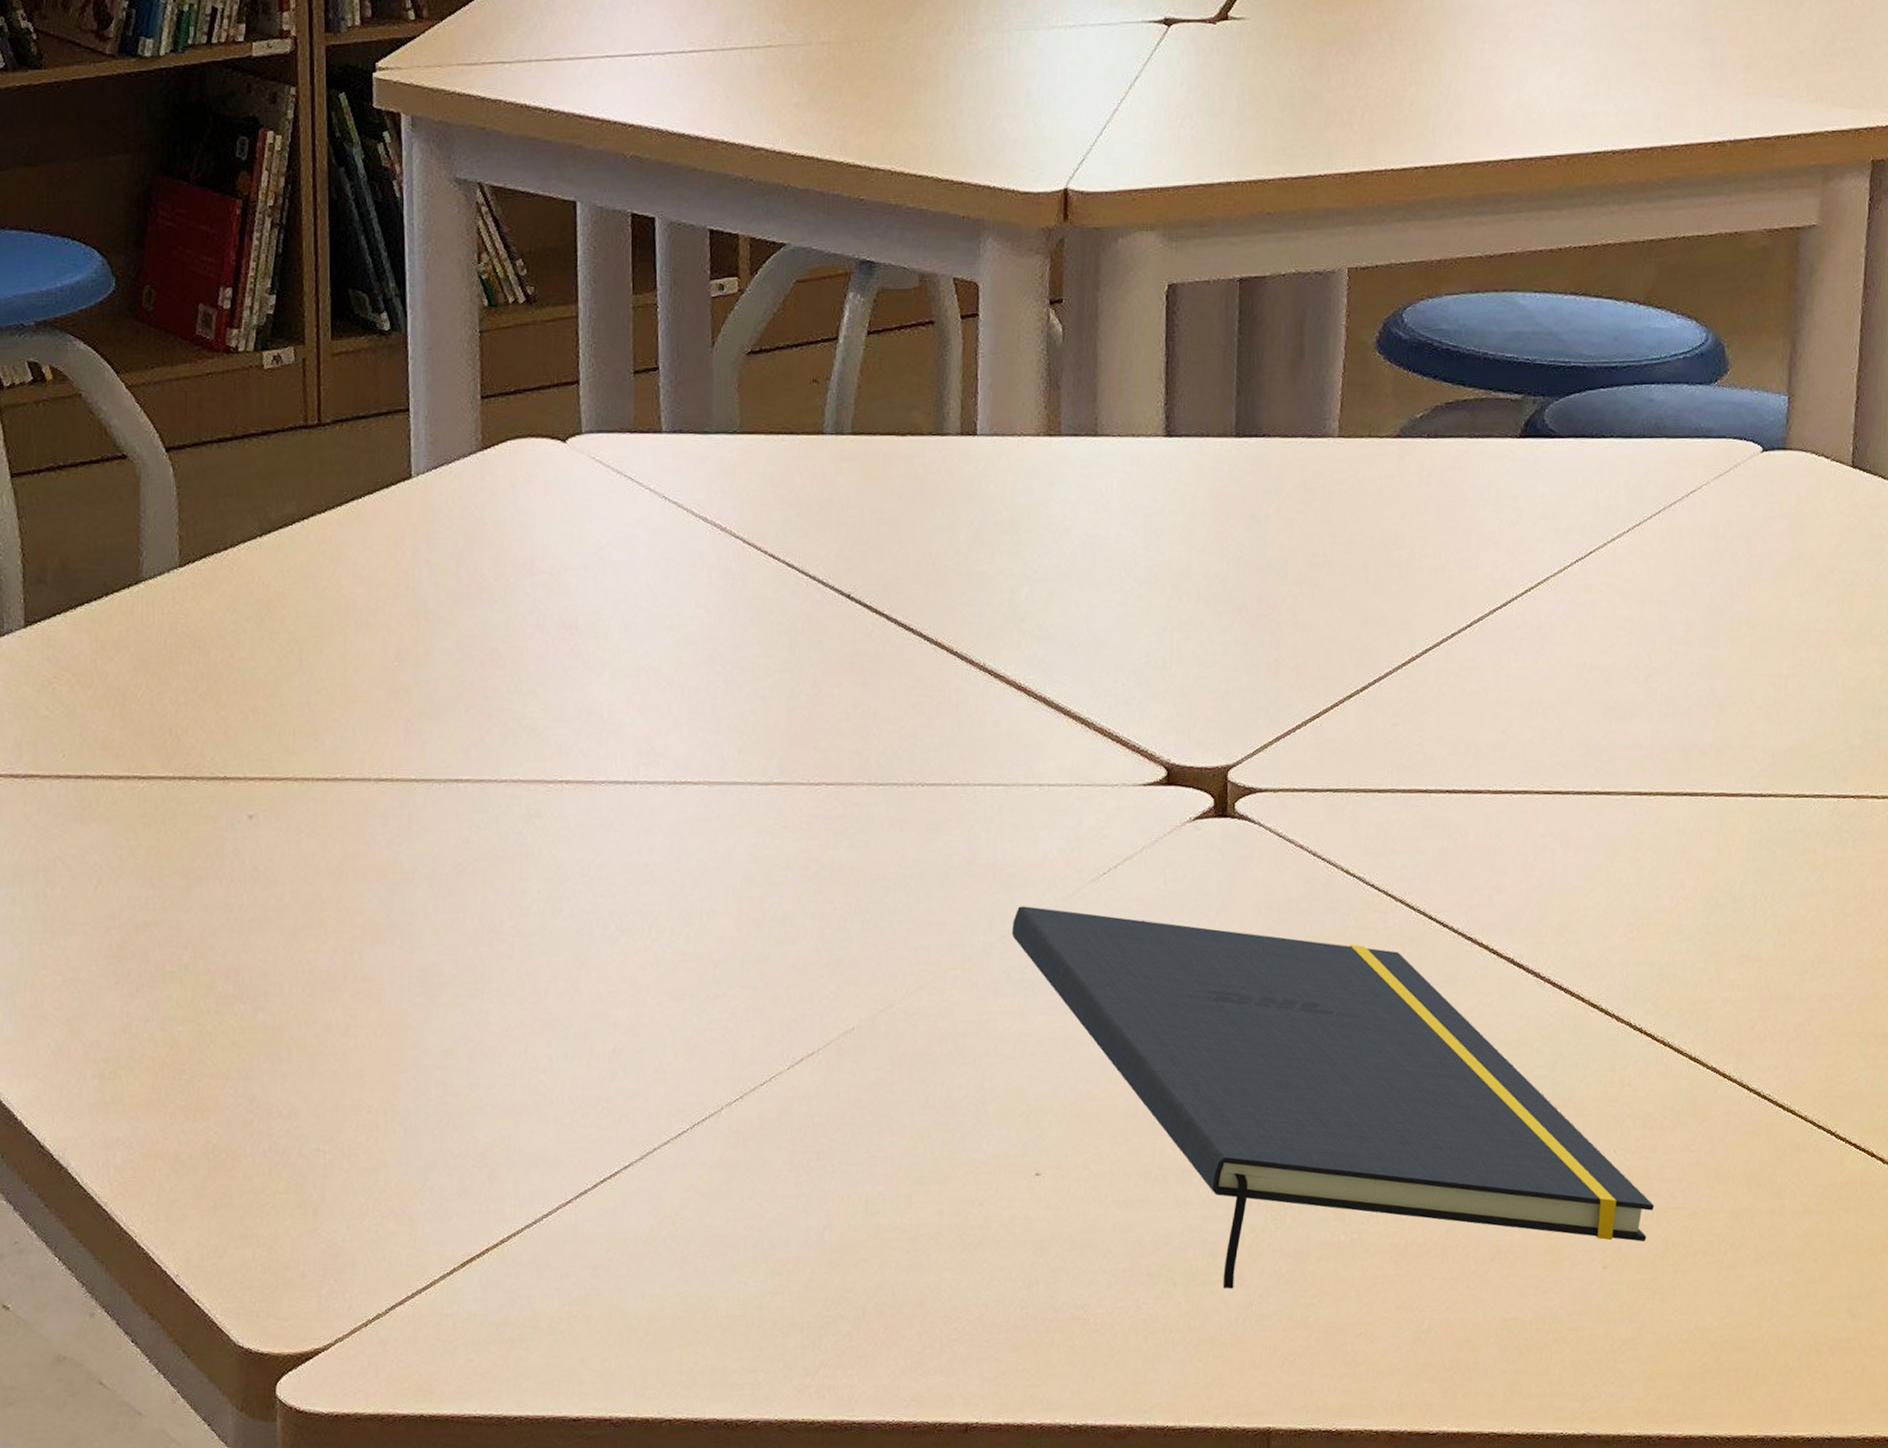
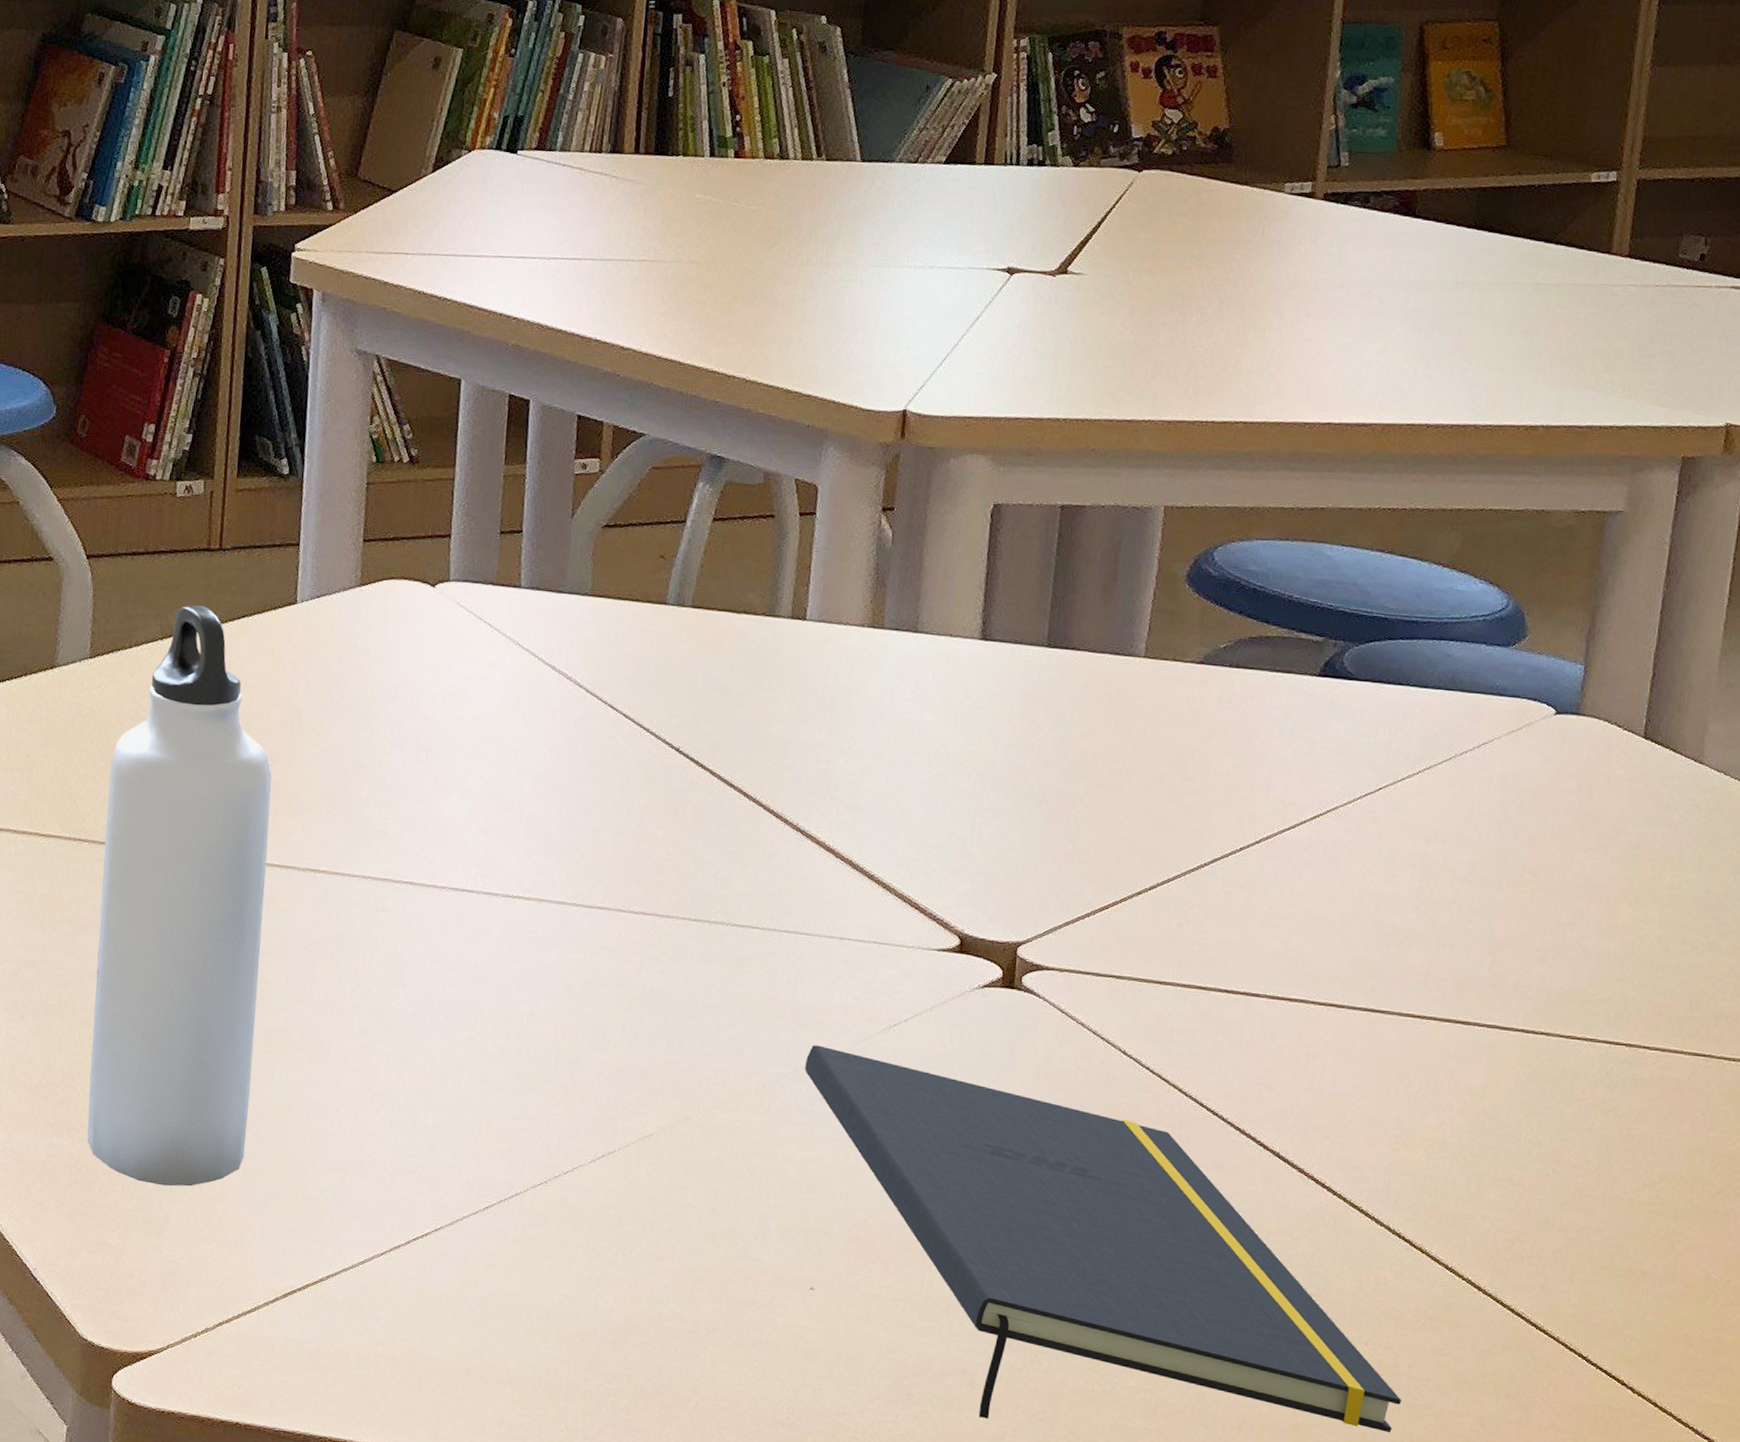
water bottle: none [214,492,405,1161] -> present [87,605,272,1187]

